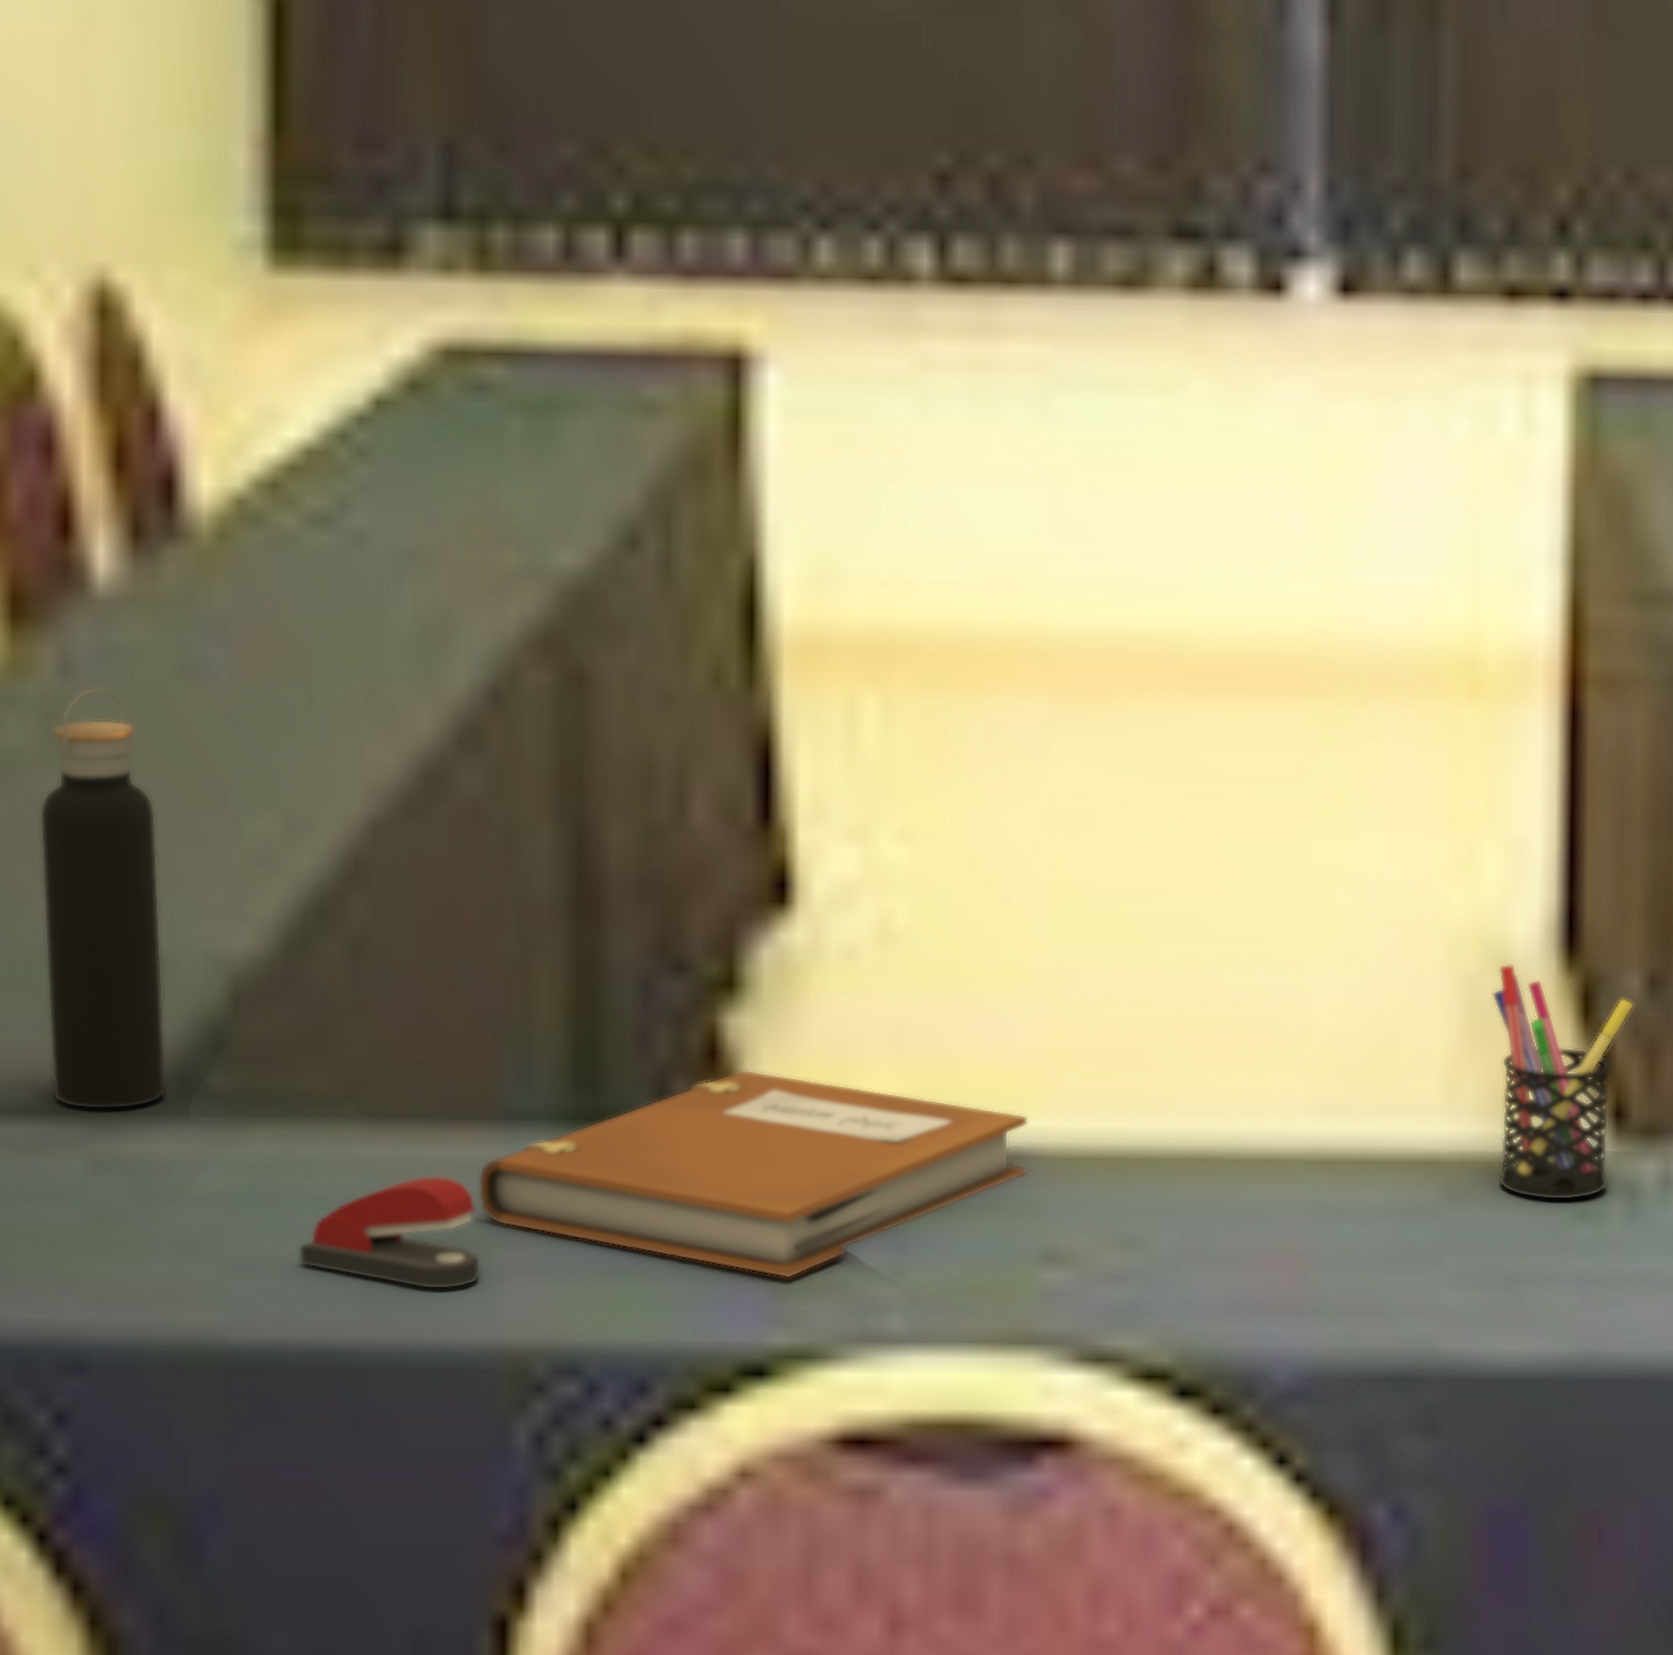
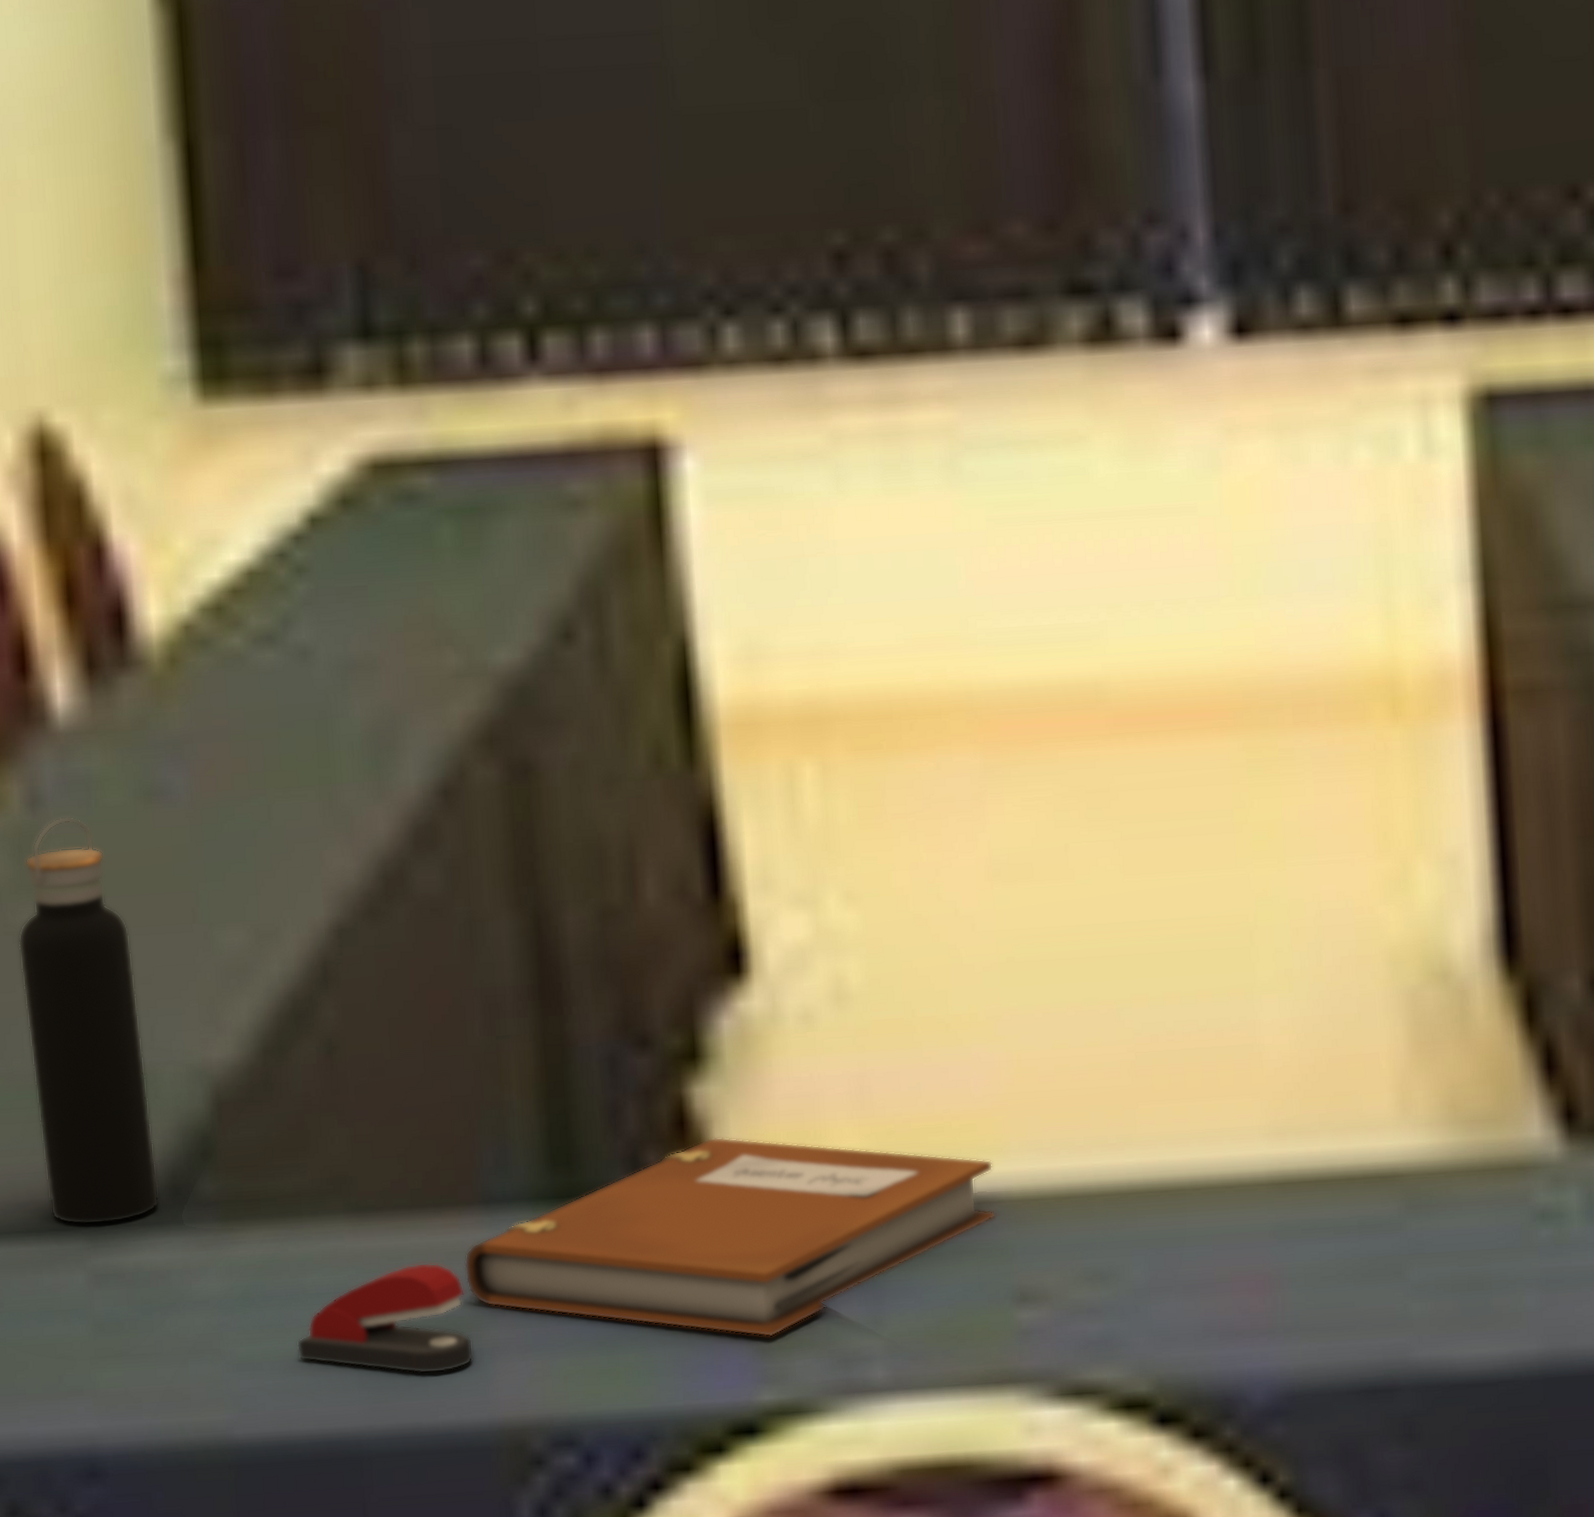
pen holder: present [1491,963,1634,1200] -> none [1435,975,1577,1204]

